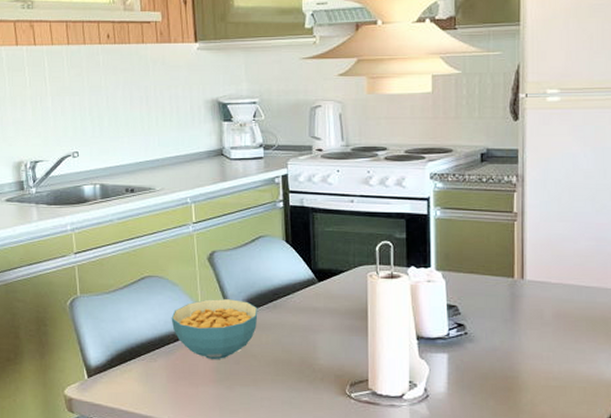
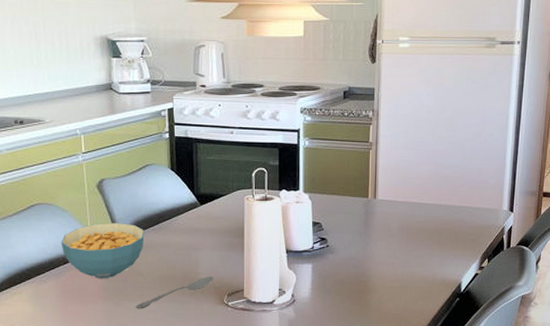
spoon: none [249,362,334,394] -> present [136,276,214,308]

